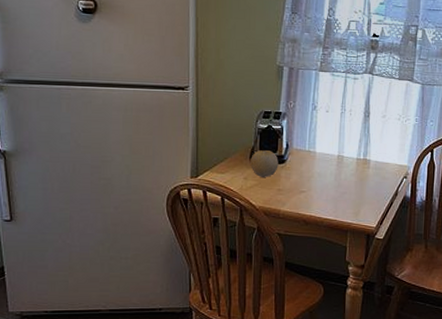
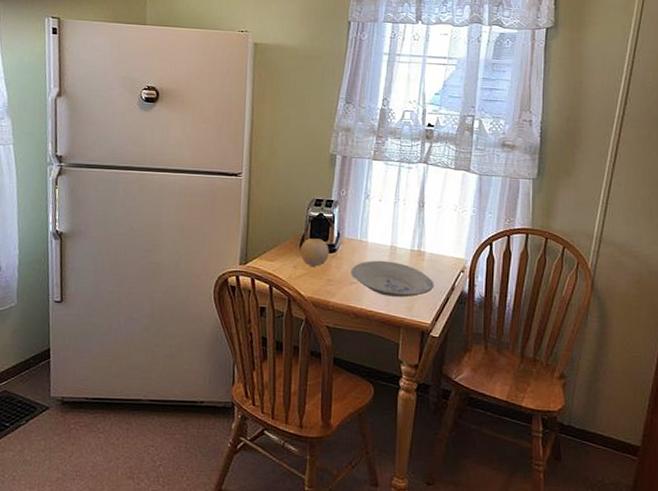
bowl: none [300,169,379,204] -> present [350,260,434,297]

